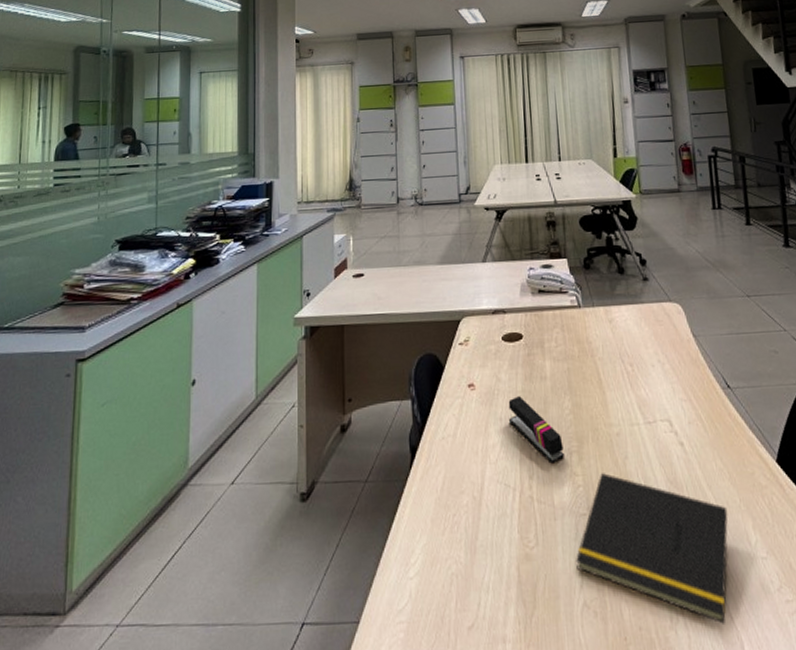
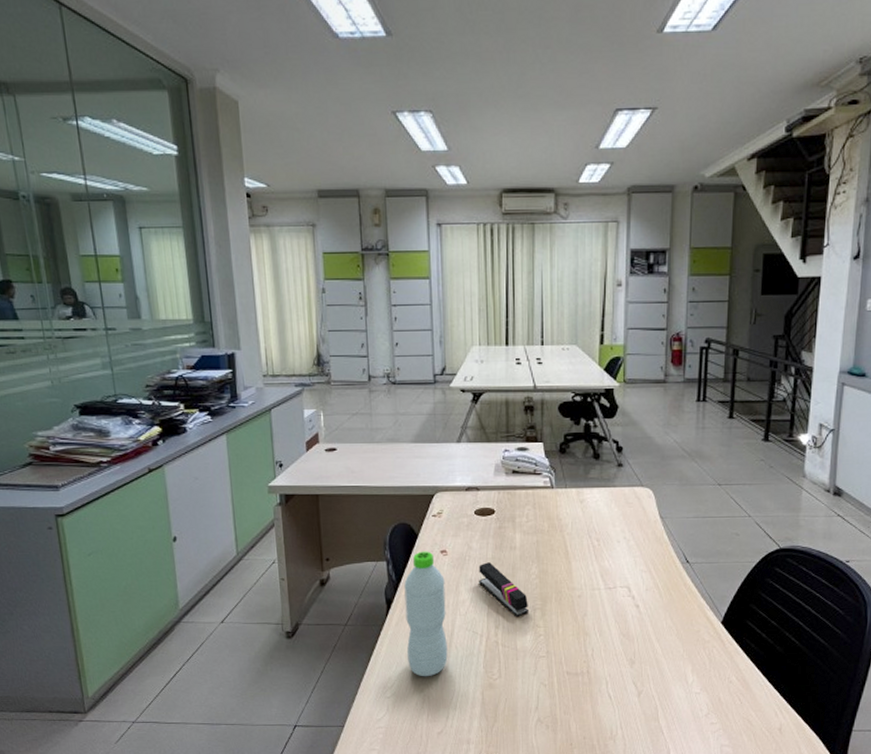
water bottle: none [430,385,478,548] -> present [404,551,448,677]
notepad: present [576,473,728,624] -> none [533,626,671,737]

